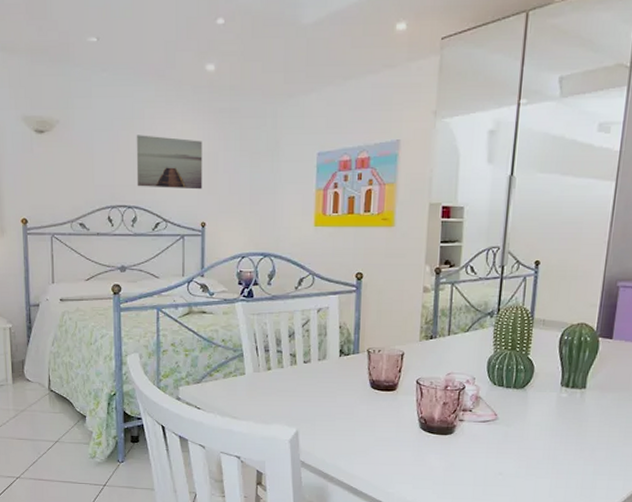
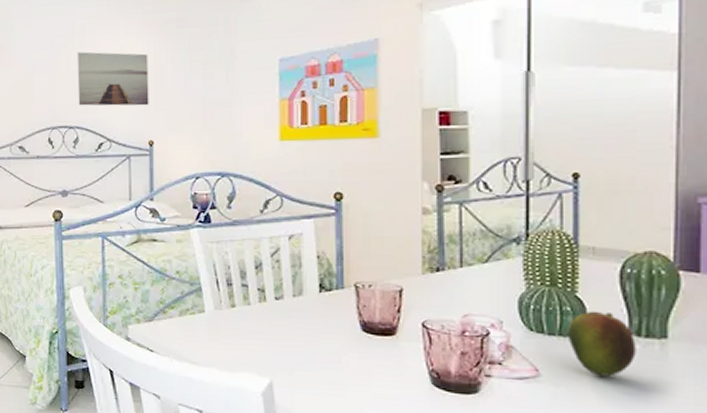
fruit: none [519,369,565,418] -> present [567,311,636,377]

